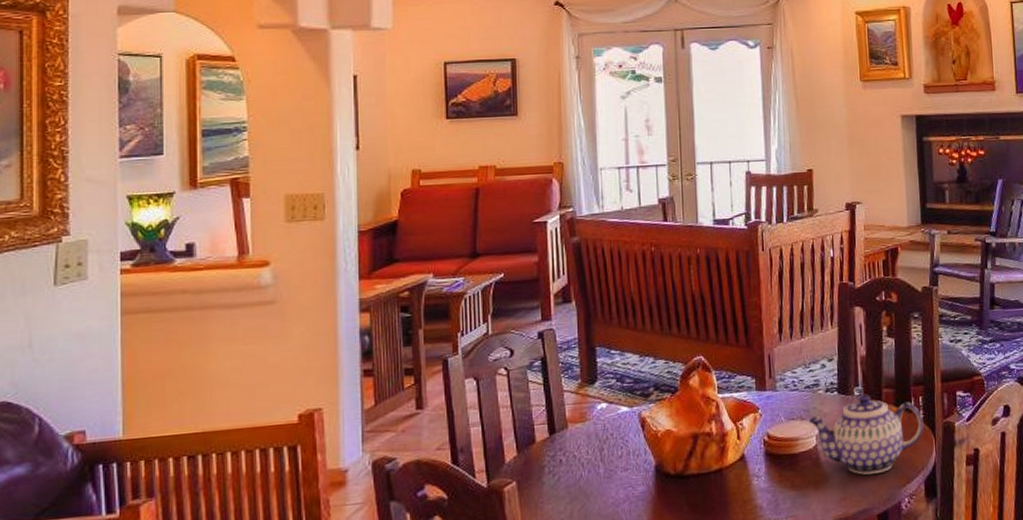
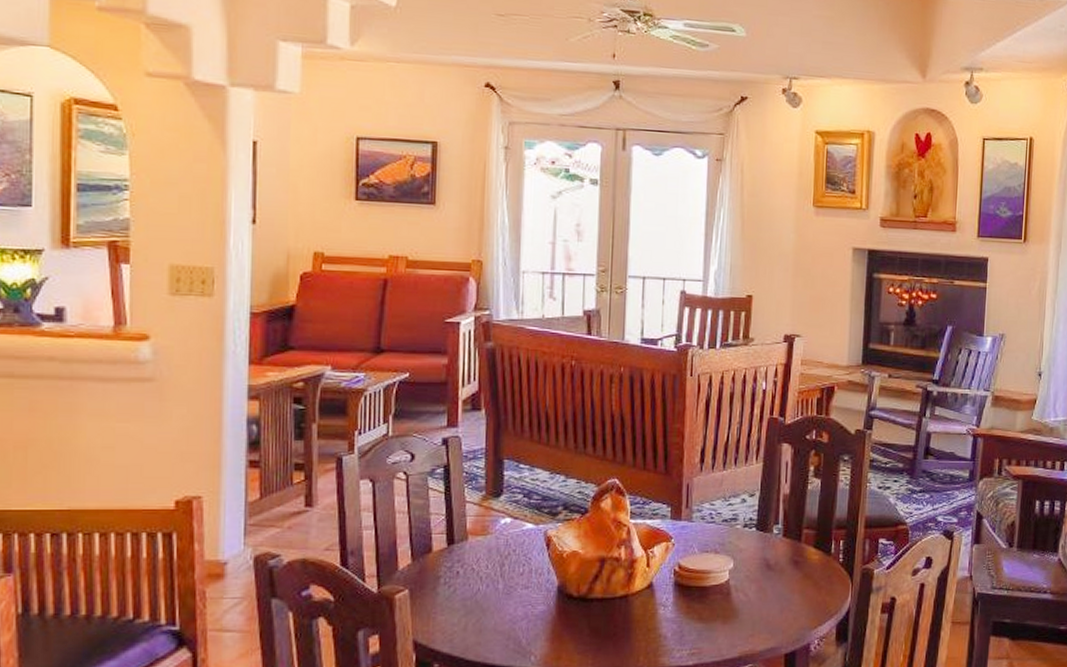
teapot: present [808,394,924,475] -> none [722,533,842,613]

